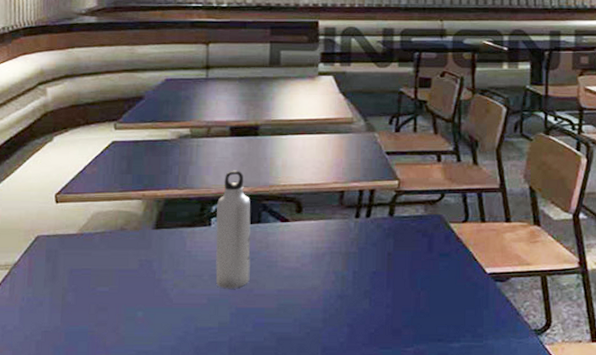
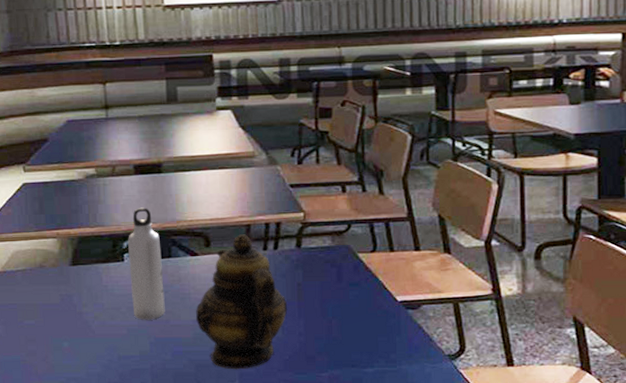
teapot: none [280,201,377,343] -> present [195,234,288,370]

